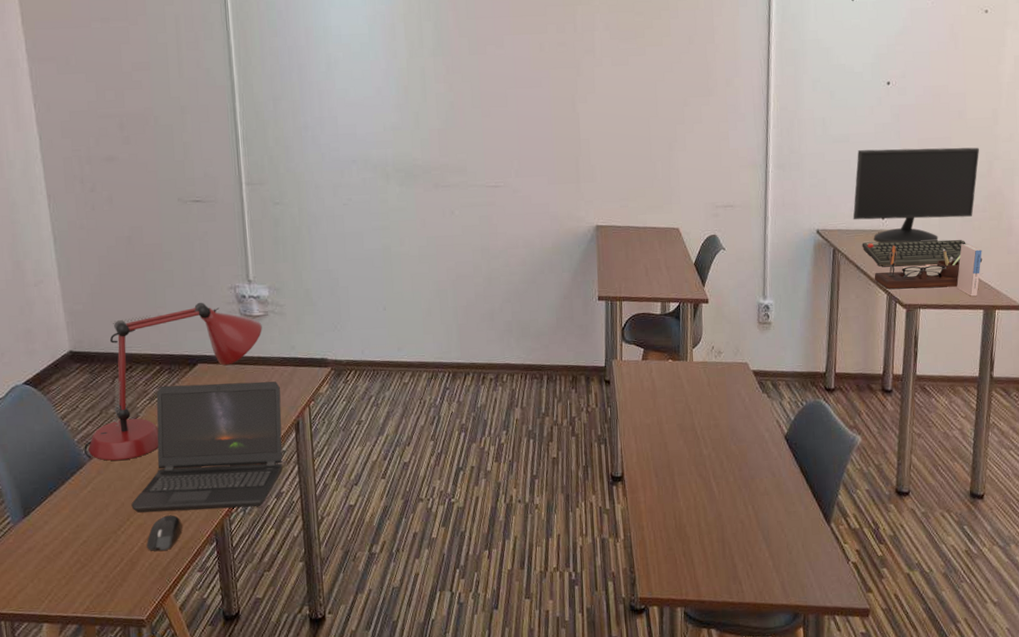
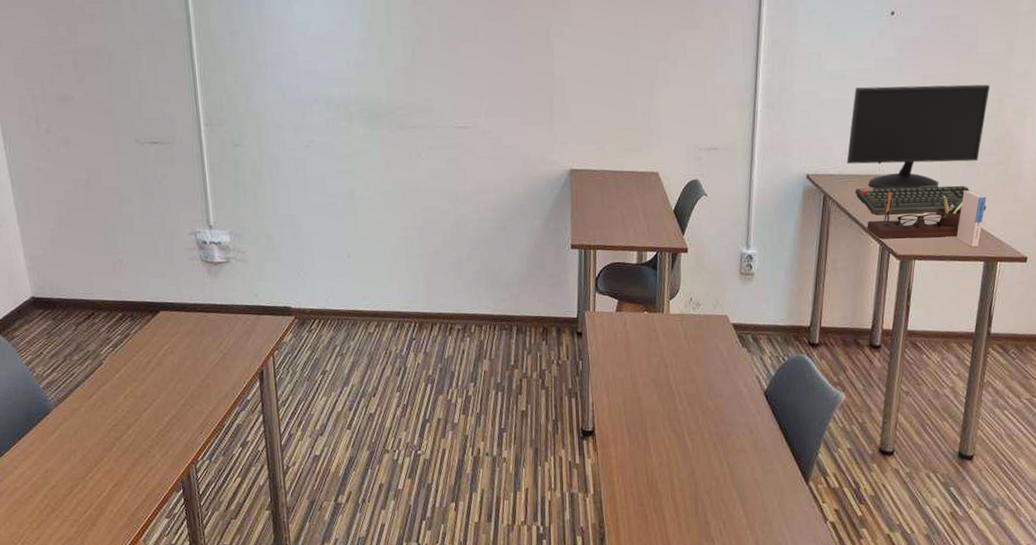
desk lamp: present [84,302,262,461] -> none [50,248,224,408]
laptop computer: present [131,381,283,513] -> none [98,329,248,459]
mouse: present [146,515,183,551] -> none [114,462,149,497]

